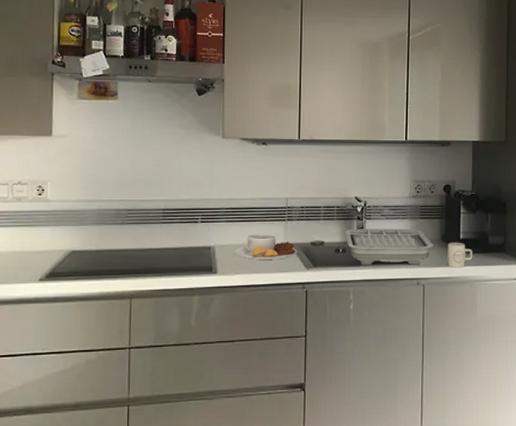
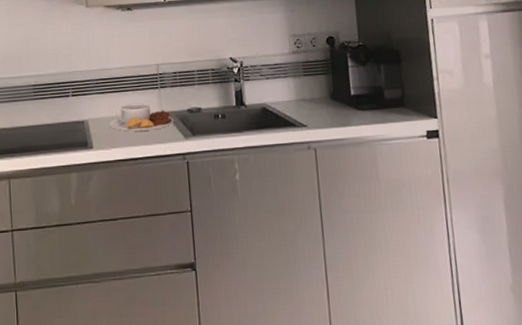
dish rack: present [344,228,434,265] -> none [221,88,323,131]
mug: present [447,242,473,268] -> none [337,99,368,128]

